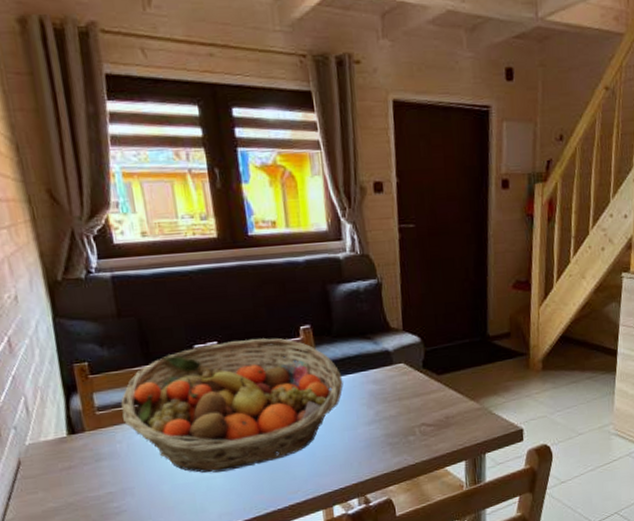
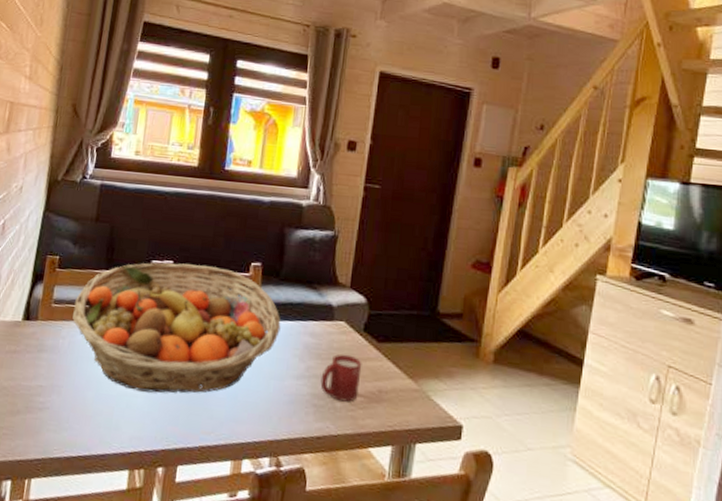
cup: none [391,392,428,435] -> present [320,354,362,402]

